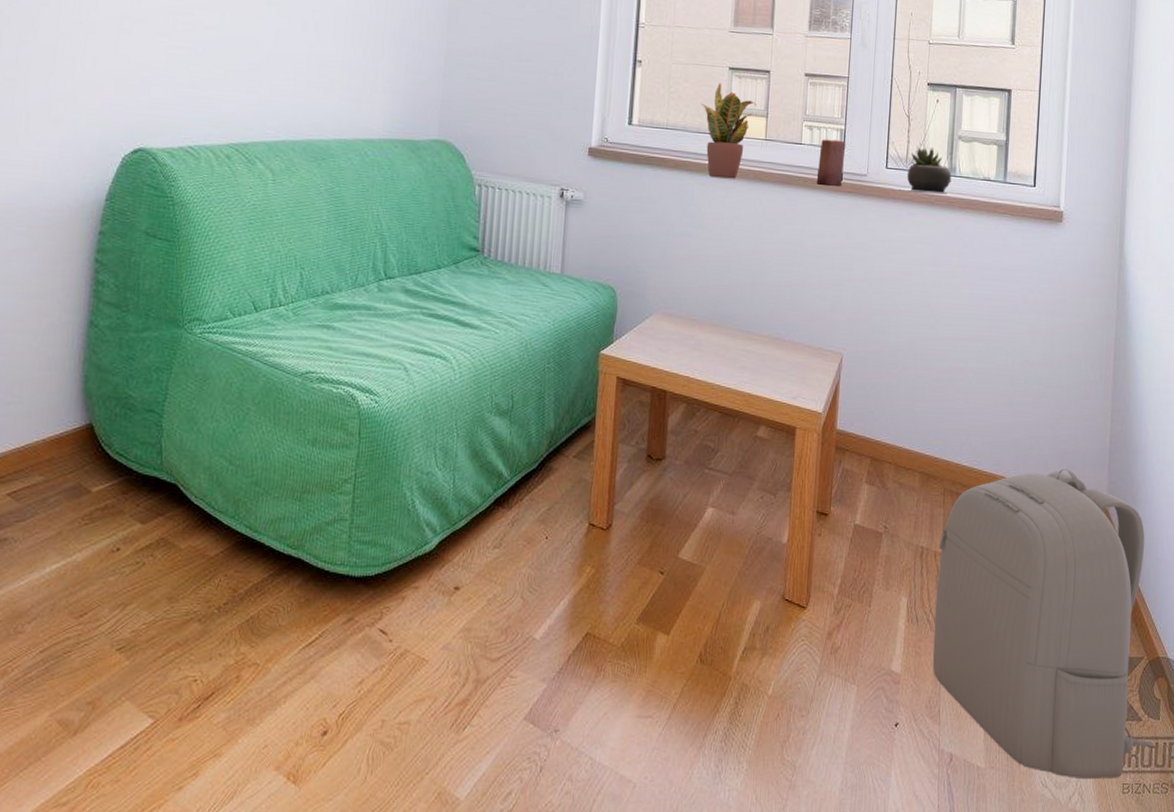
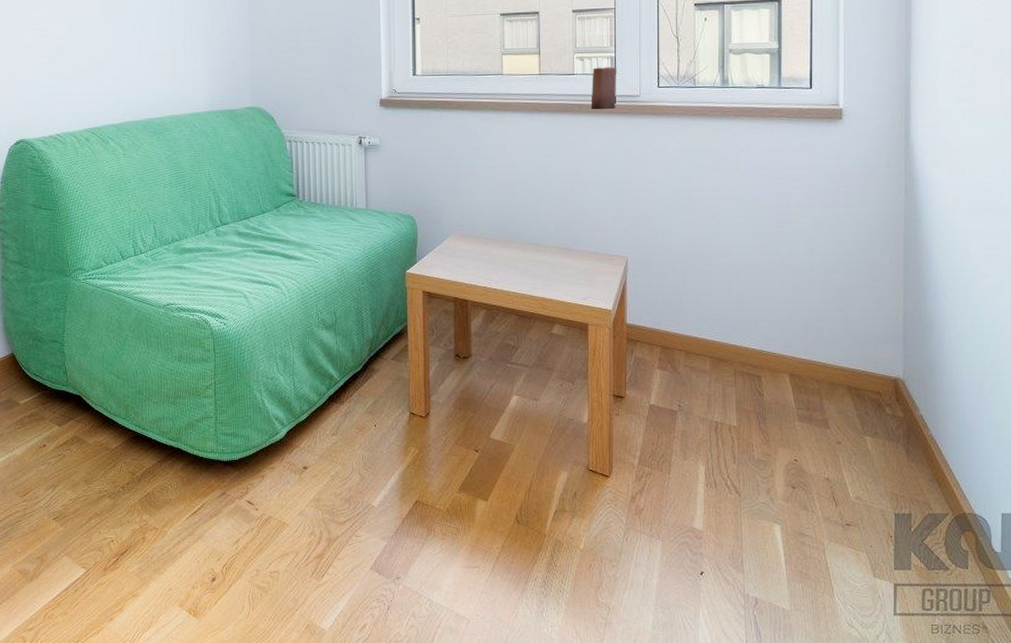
potted plant: present [700,83,757,179] -> none [476,29,529,113]
succulent plant: present [899,147,952,195] -> none [673,62,724,106]
backpack: present [932,468,1156,780] -> none [733,346,965,621]

